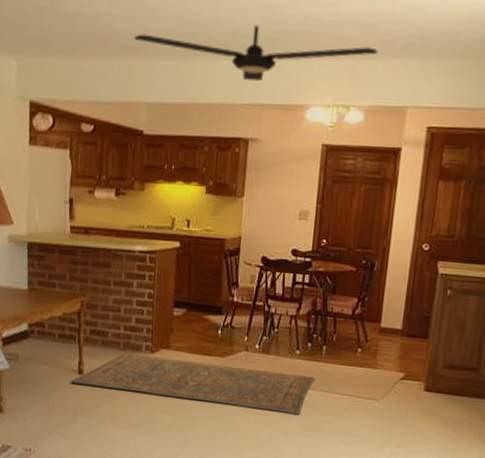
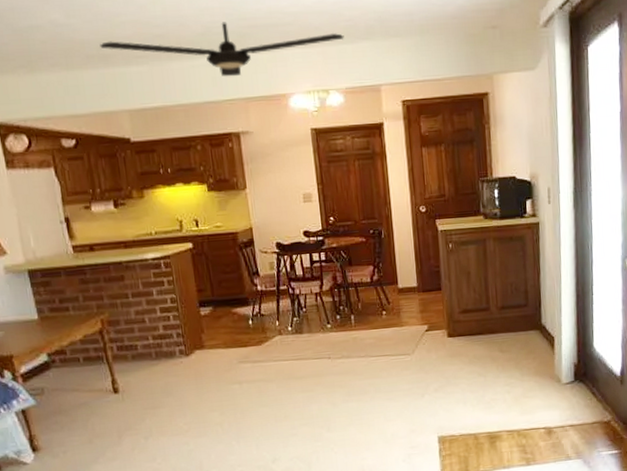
rug: present [70,353,316,414] -> none [106,345,351,404]

